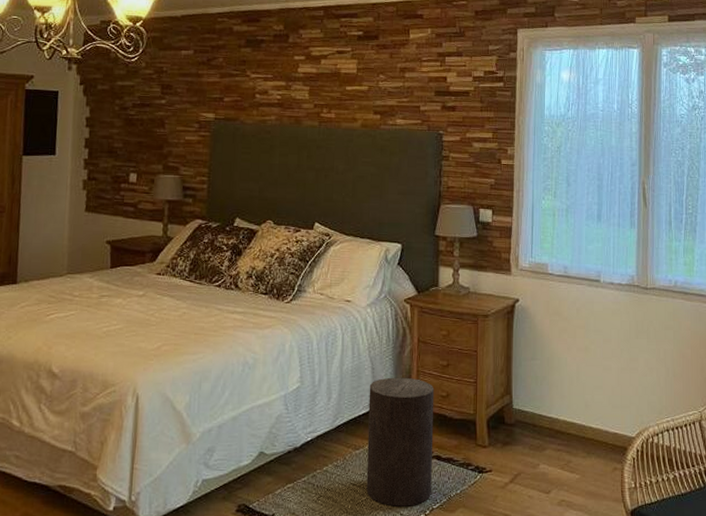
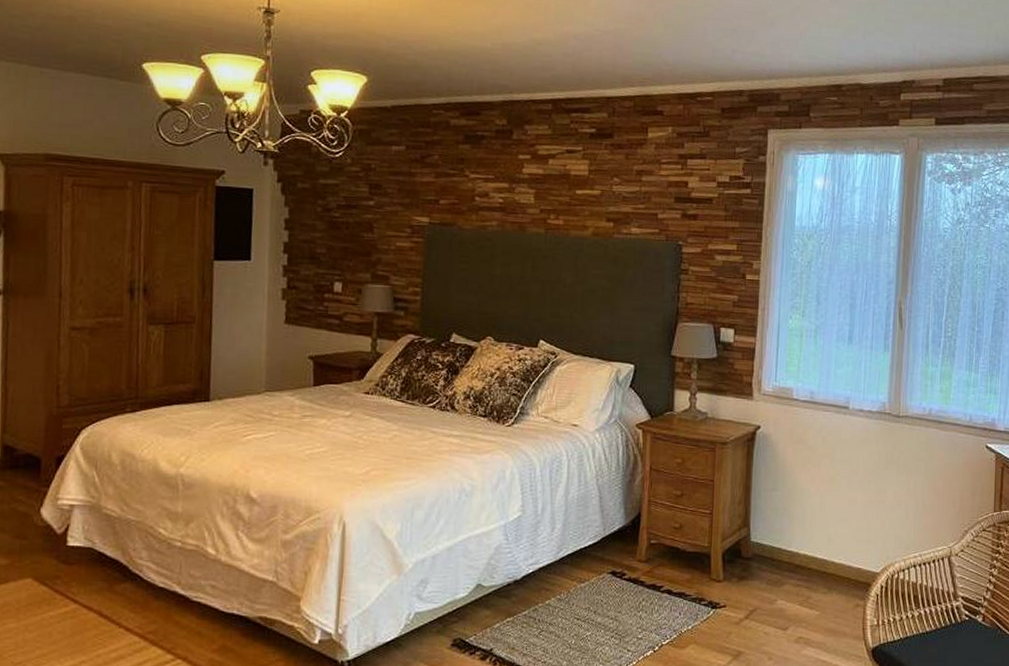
stool: present [366,377,435,506] -> none [591,507,667,642]

